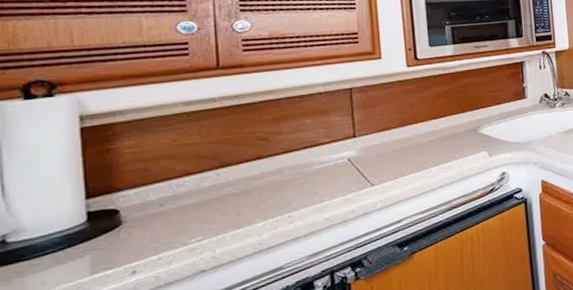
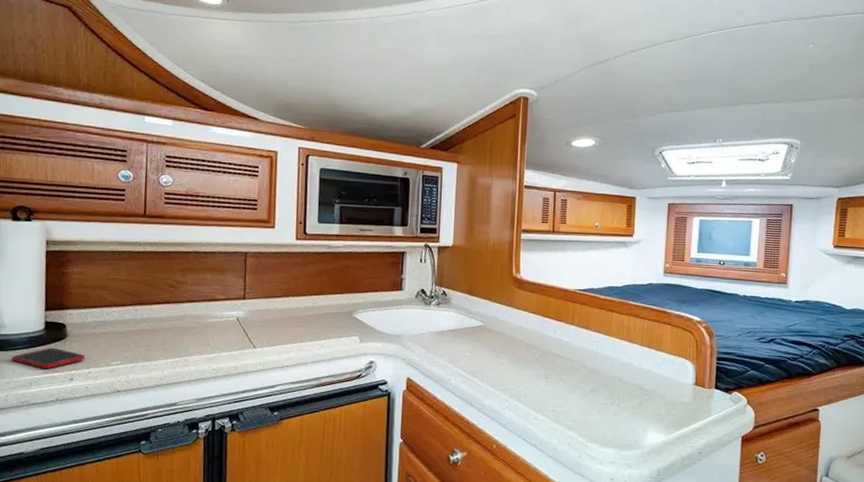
cell phone: none [38,239,152,270] -> present [12,347,85,369]

